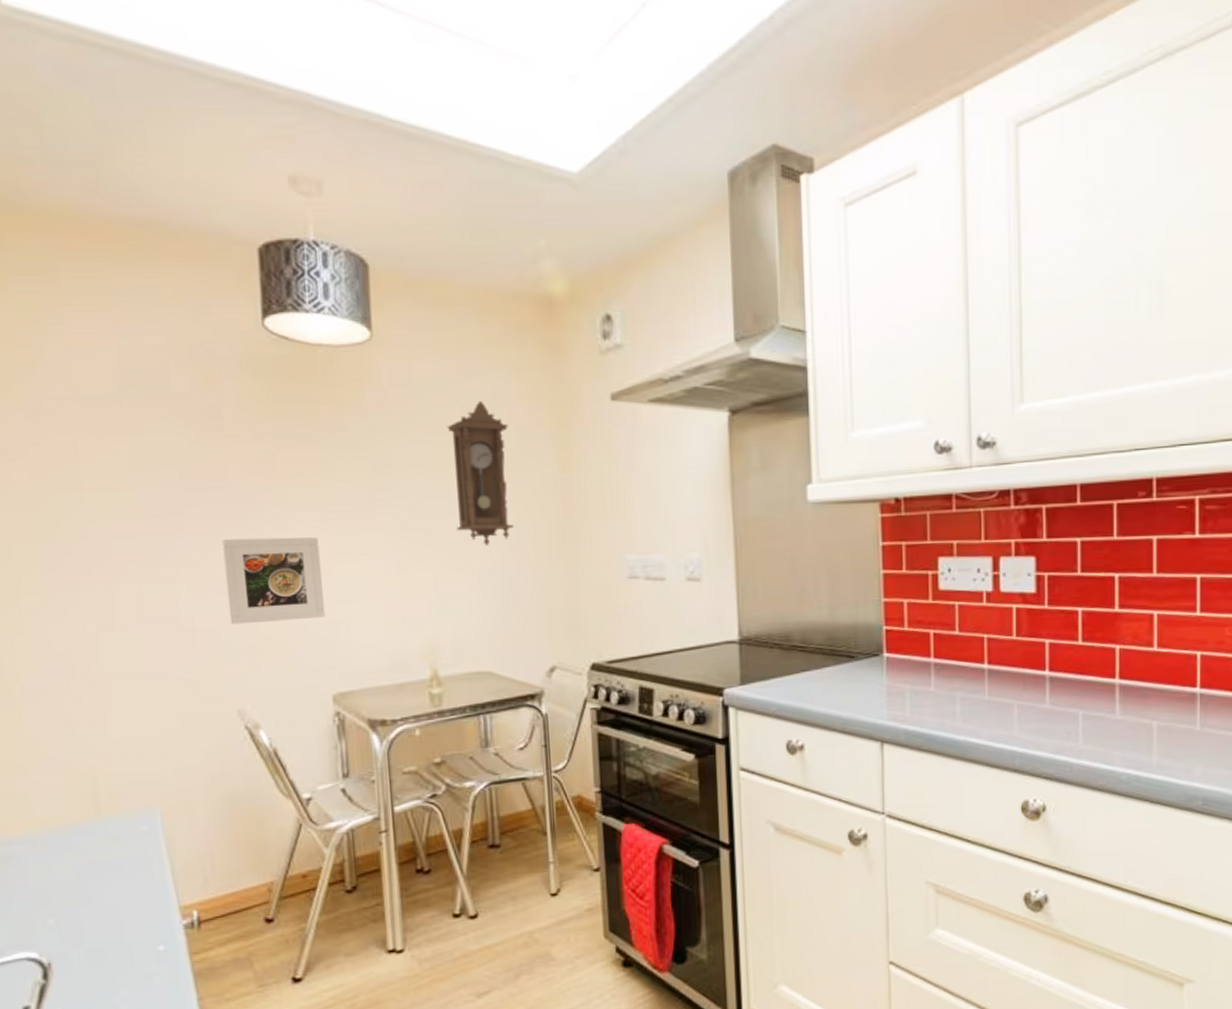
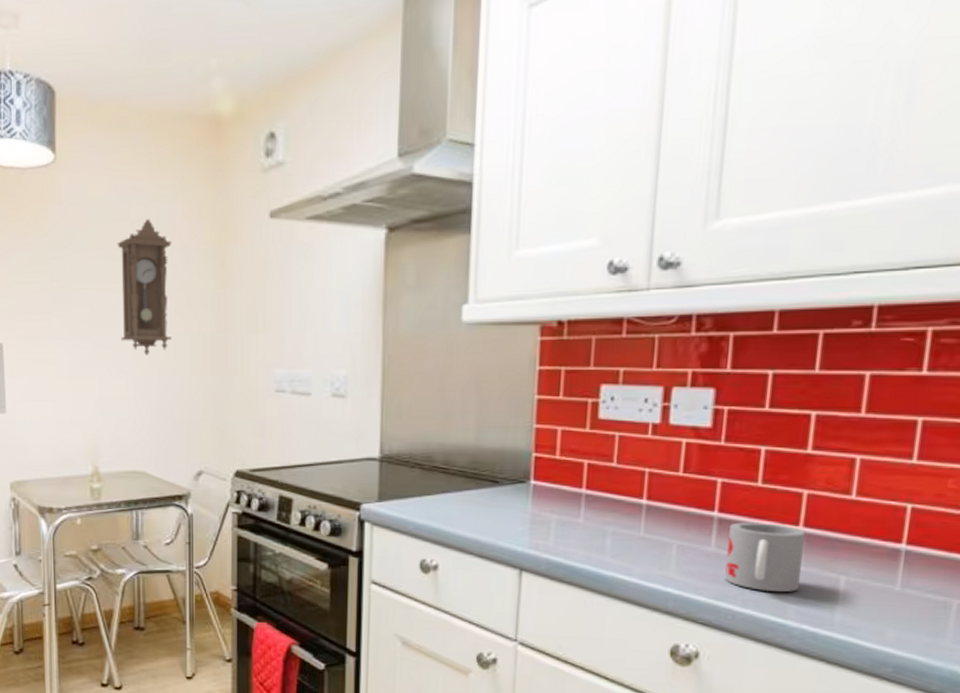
mug: none [1060,678,1121,742] -> present [725,522,805,592]

